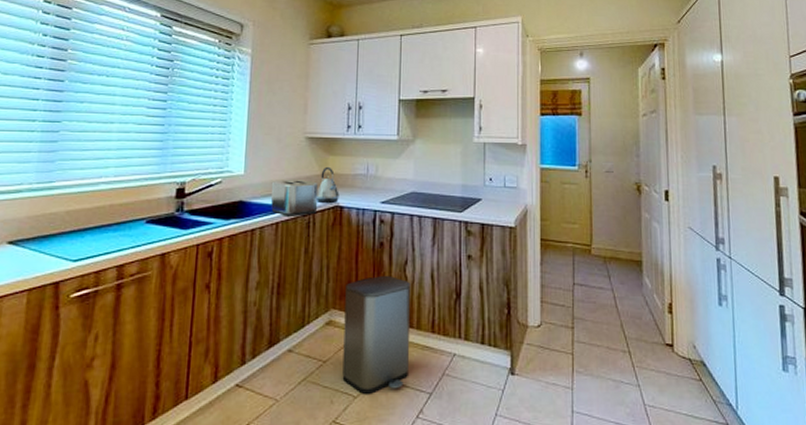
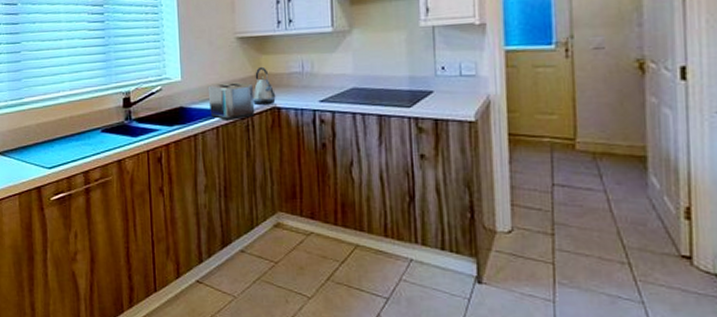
pedal bin: present [342,275,411,394] -> none [290,177,362,296]

